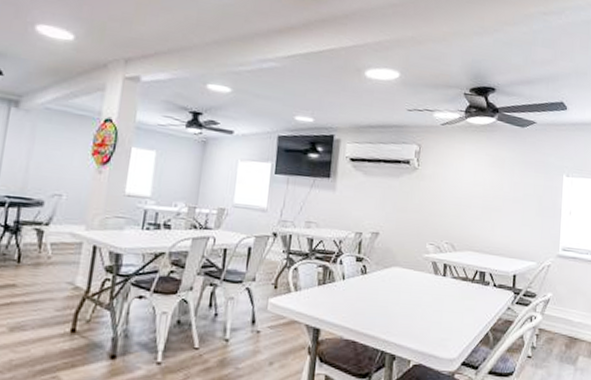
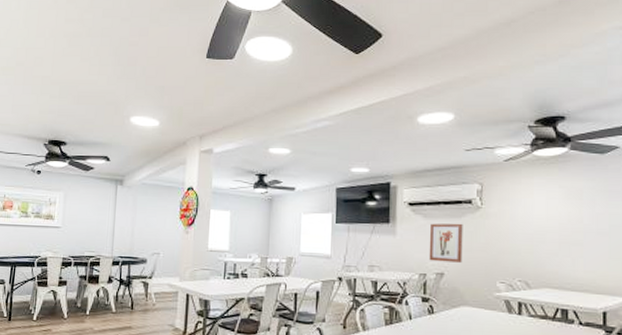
wall art: none [365,181,400,223] -> present [429,223,463,263]

